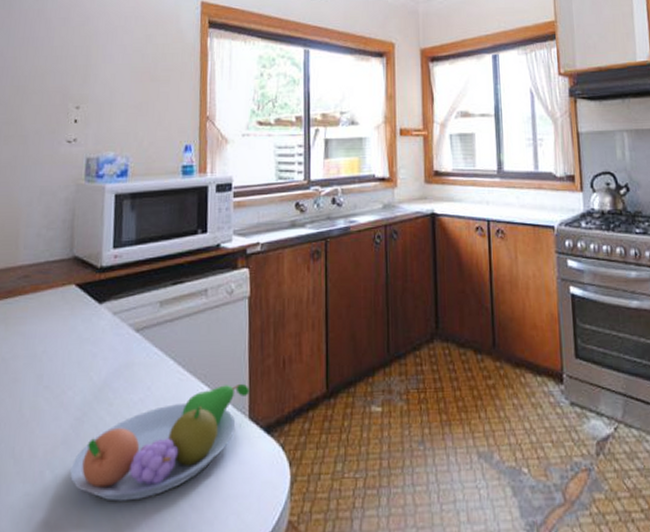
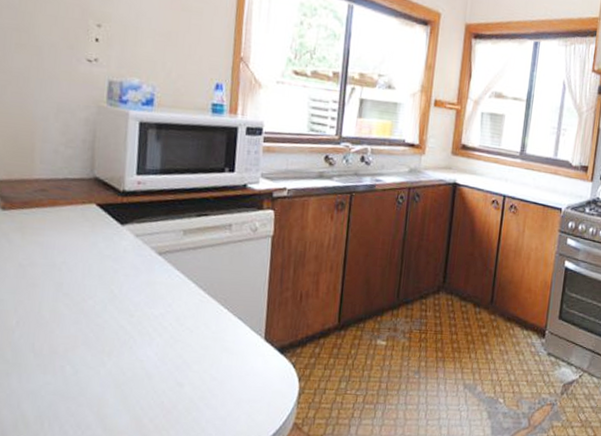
fruit bowl: present [70,383,249,501] -> none [90,309,267,397]

